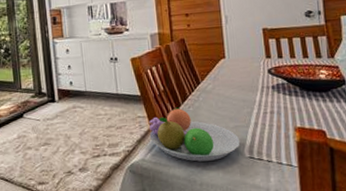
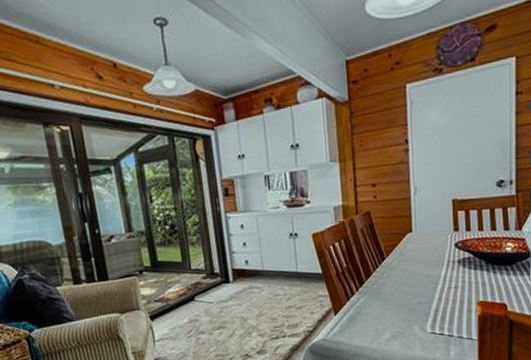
fruit bowl: present [148,107,240,162] -> none [330,285,423,339]

